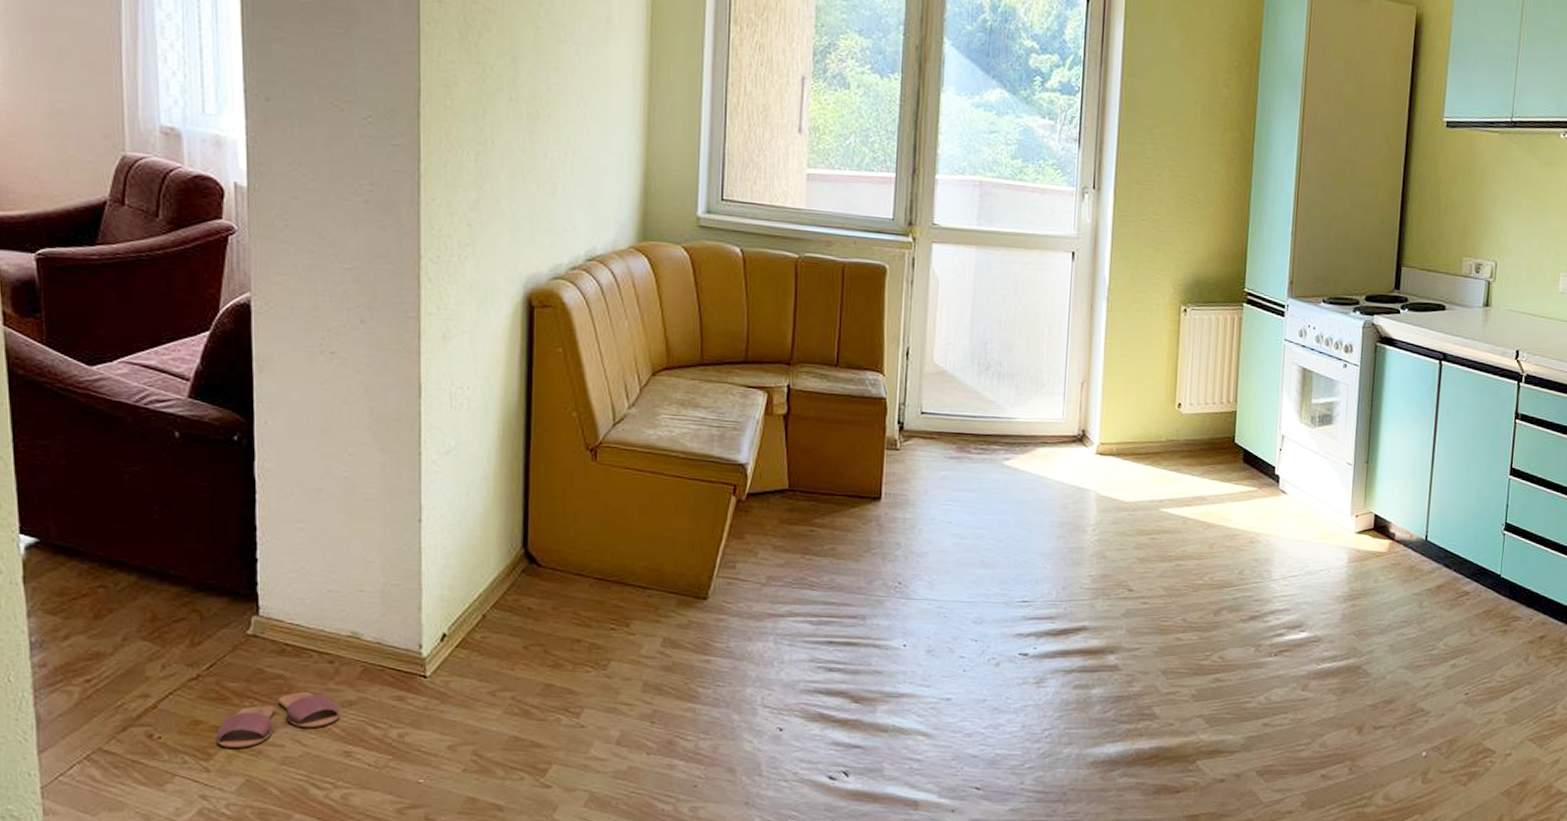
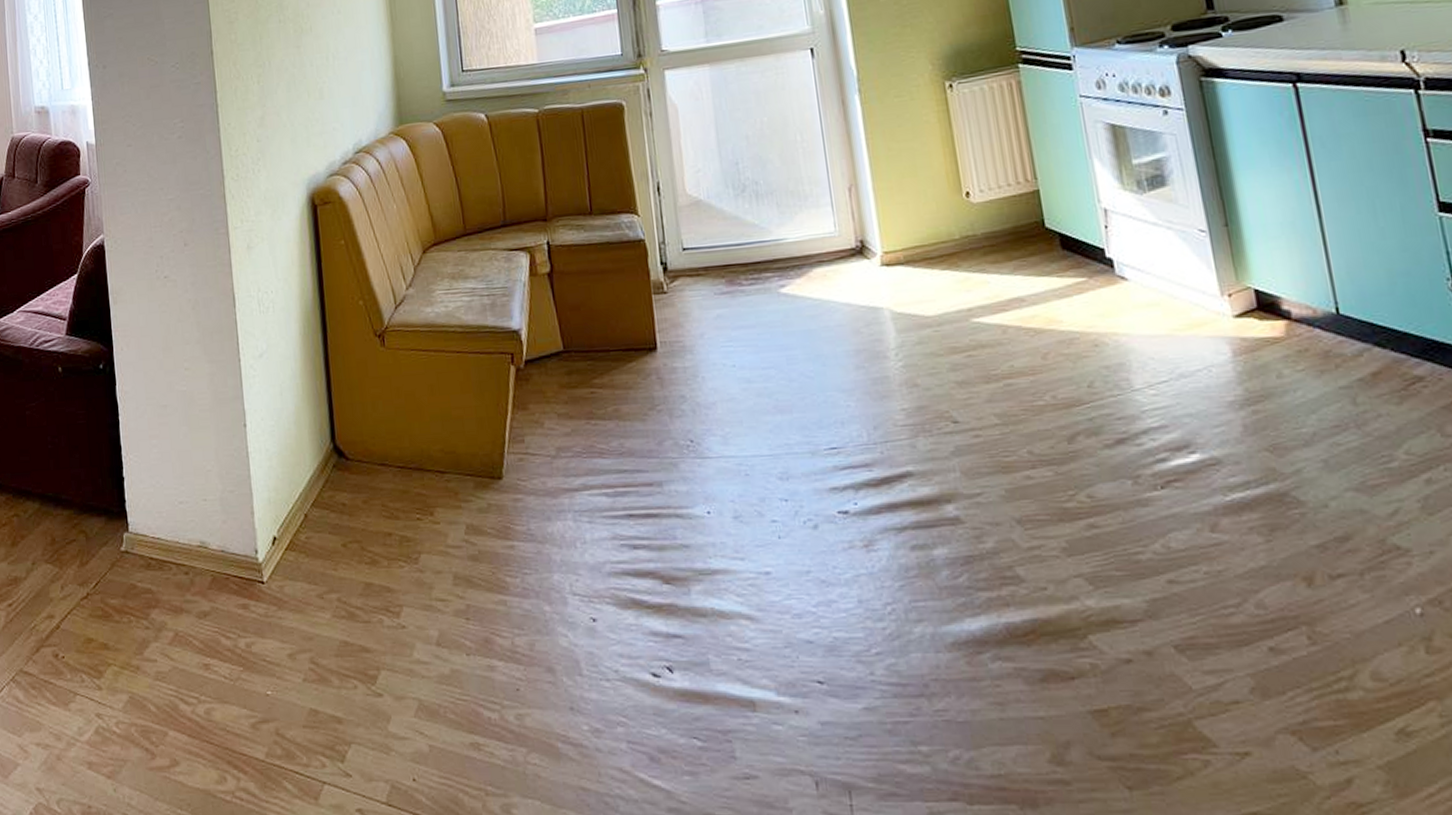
slippers: present [217,692,340,748] -> none [105,605,198,665]

